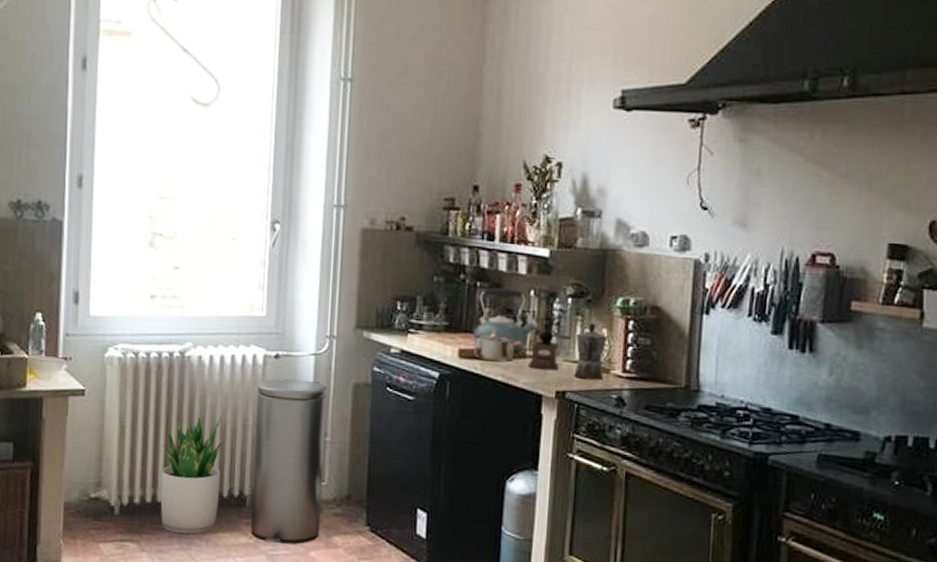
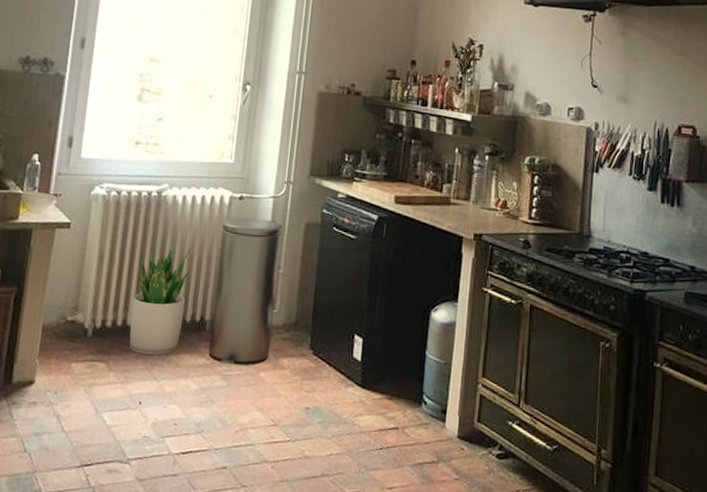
cooking pot: present [466,330,523,362] -> none [401,180,448,208]
kettle: present [472,288,540,355] -> none [406,145,462,202]
coffee grinder: present [529,310,572,369] -> none [452,165,488,215]
coffeepot: present [574,323,607,380] -> none [489,177,516,225]

